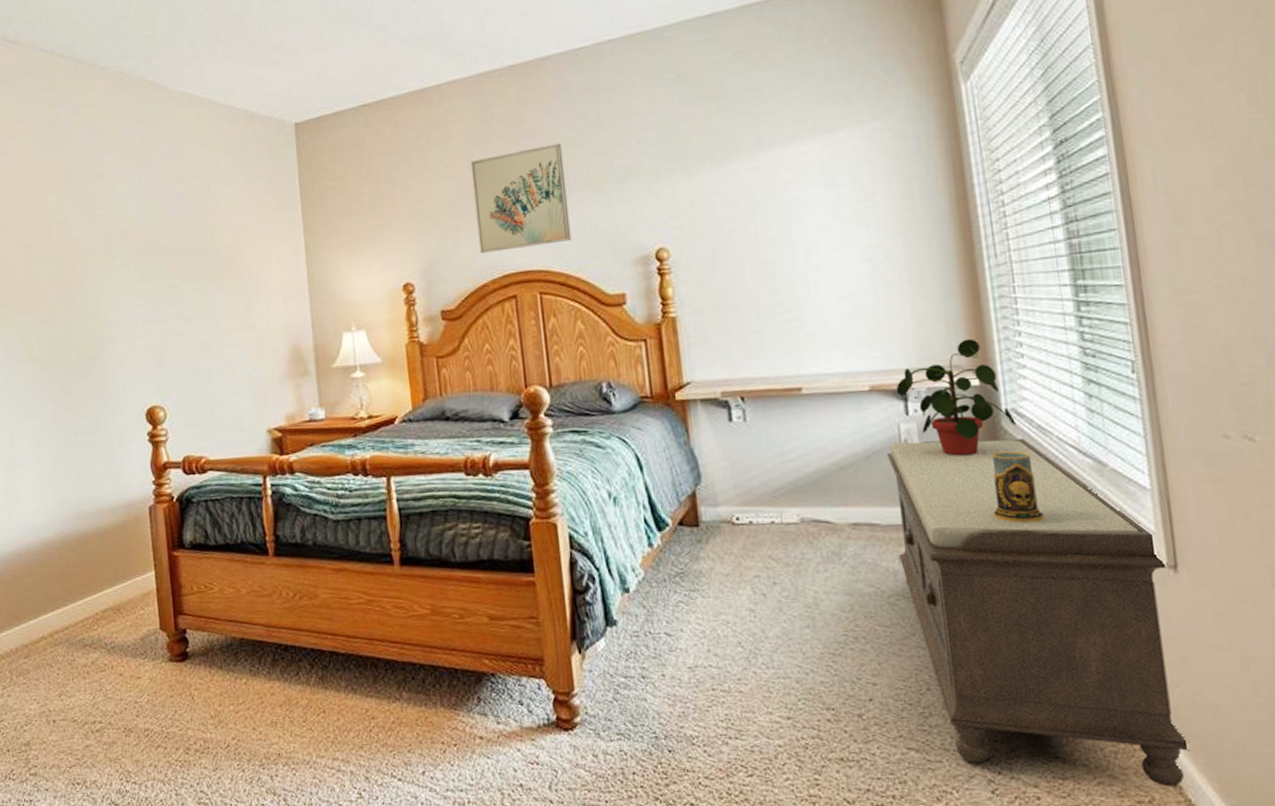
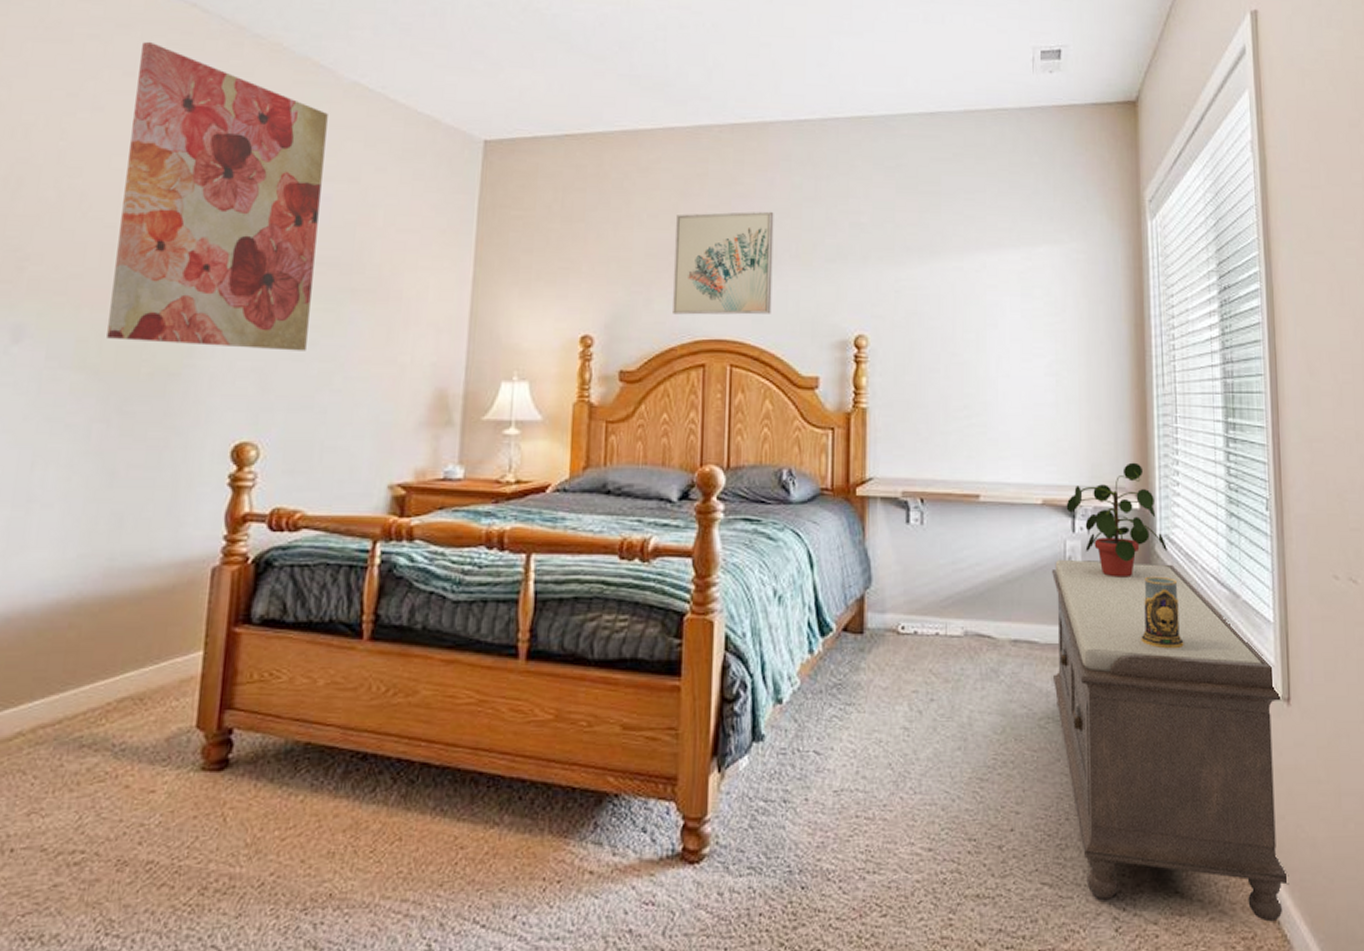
wall art: none [22,90,186,336] -> present [107,41,328,351]

